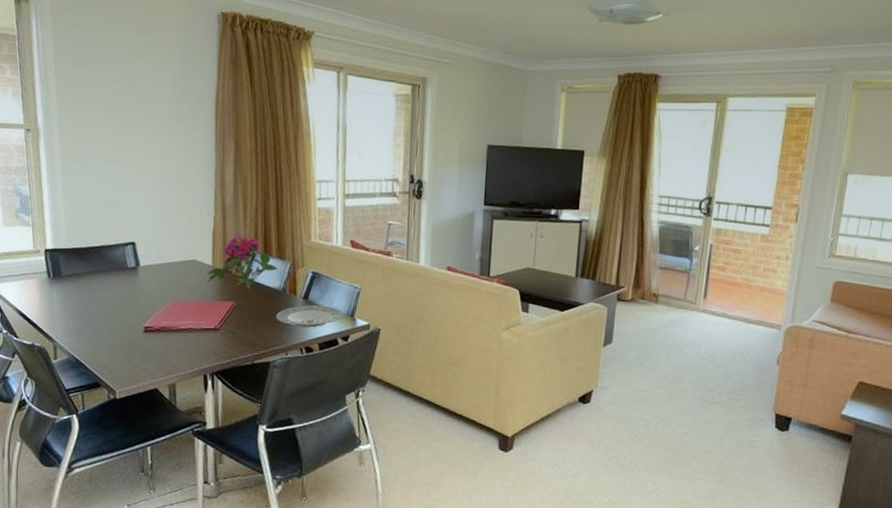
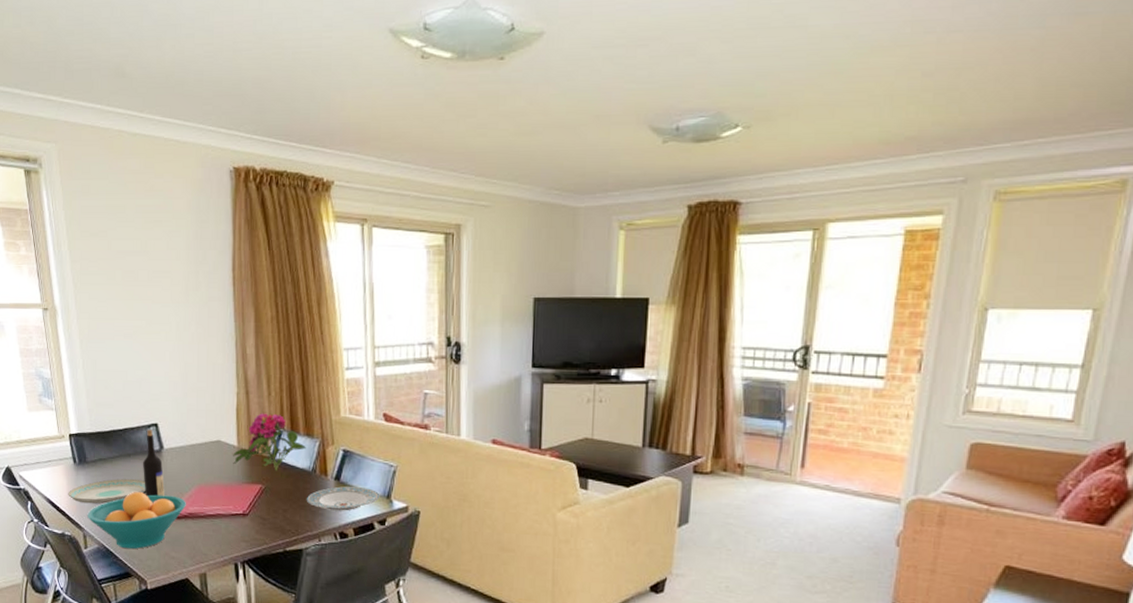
plate: none [40,293,120,317] -> present [68,478,146,504]
fruit bowl: none [58,306,159,361] -> present [87,492,186,549]
wine bottle: none [117,248,139,311] -> present [142,430,164,497]

